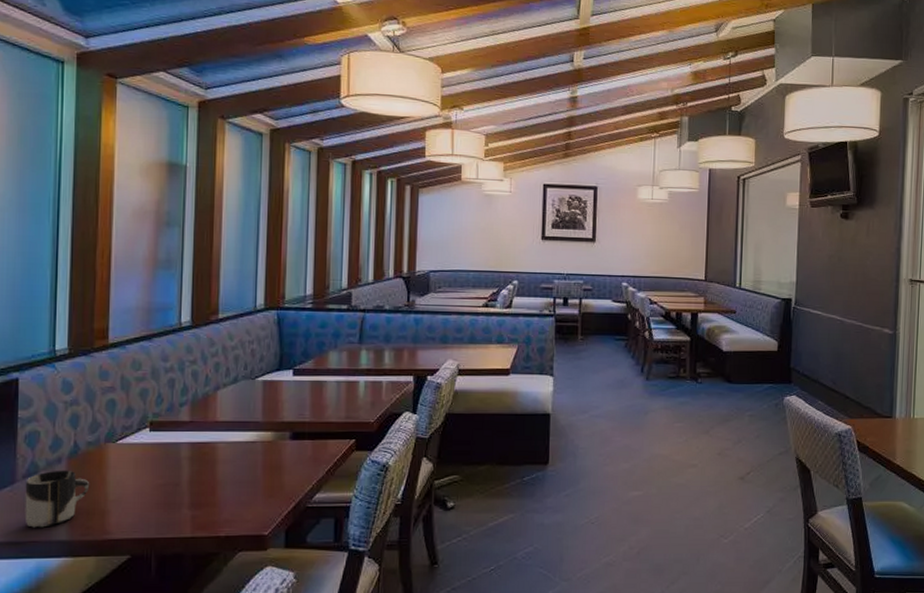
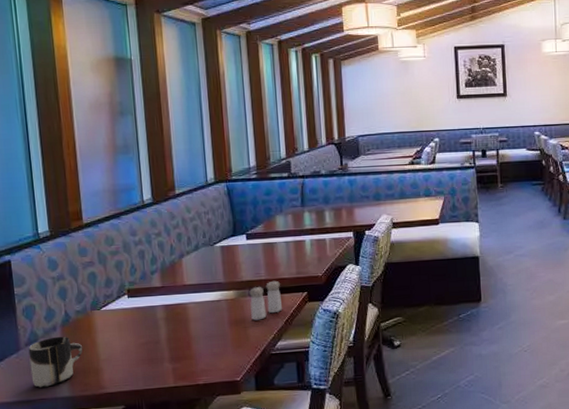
salt and pepper shaker: none [289,424,325,468] -> present [249,280,282,321]

